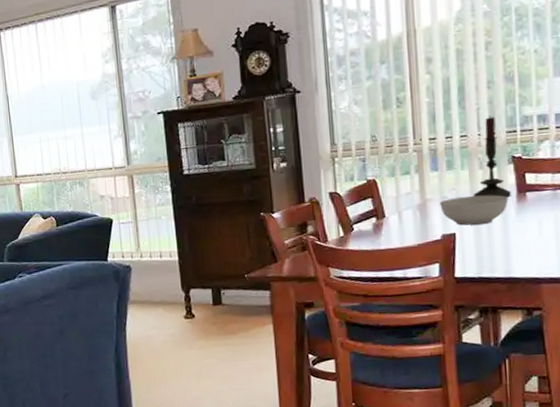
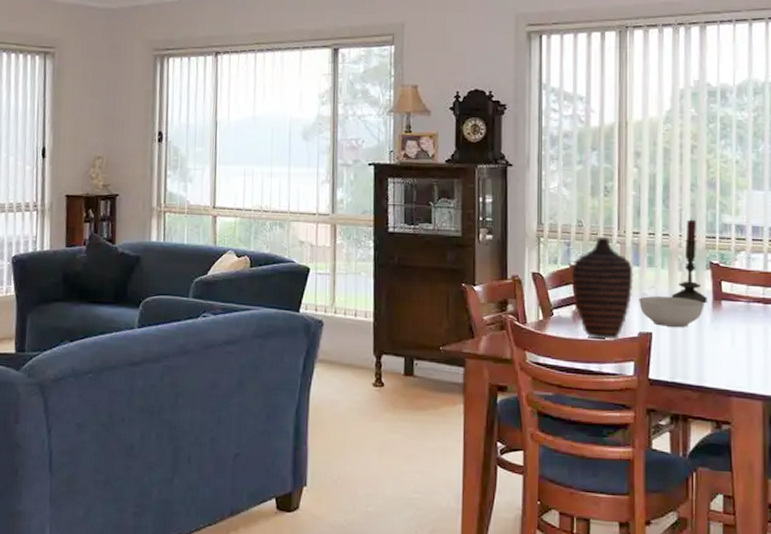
decorative vase: none [368,147,433,246] -> present [571,236,633,340]

